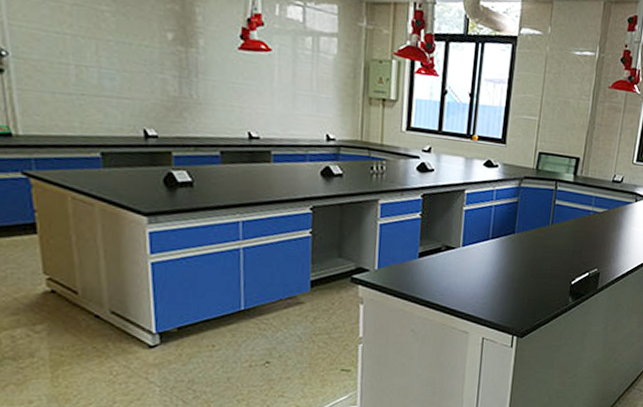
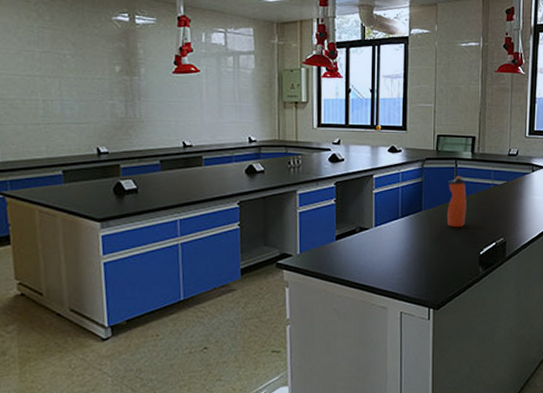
water bottle: none [540,199,564,254] -> present [446,176,466,227]

